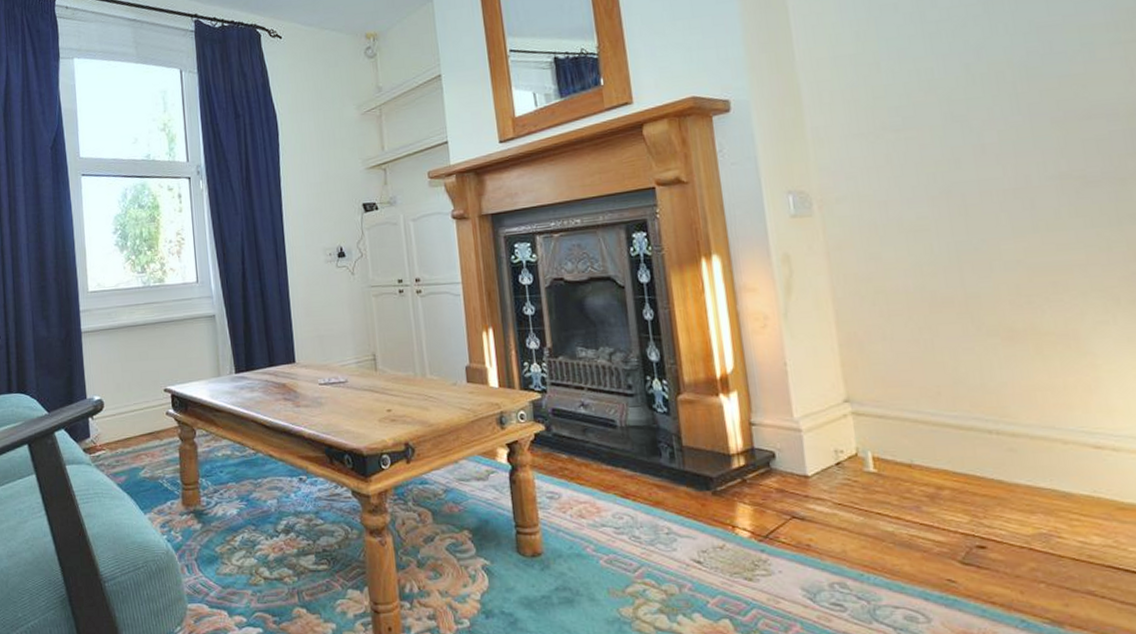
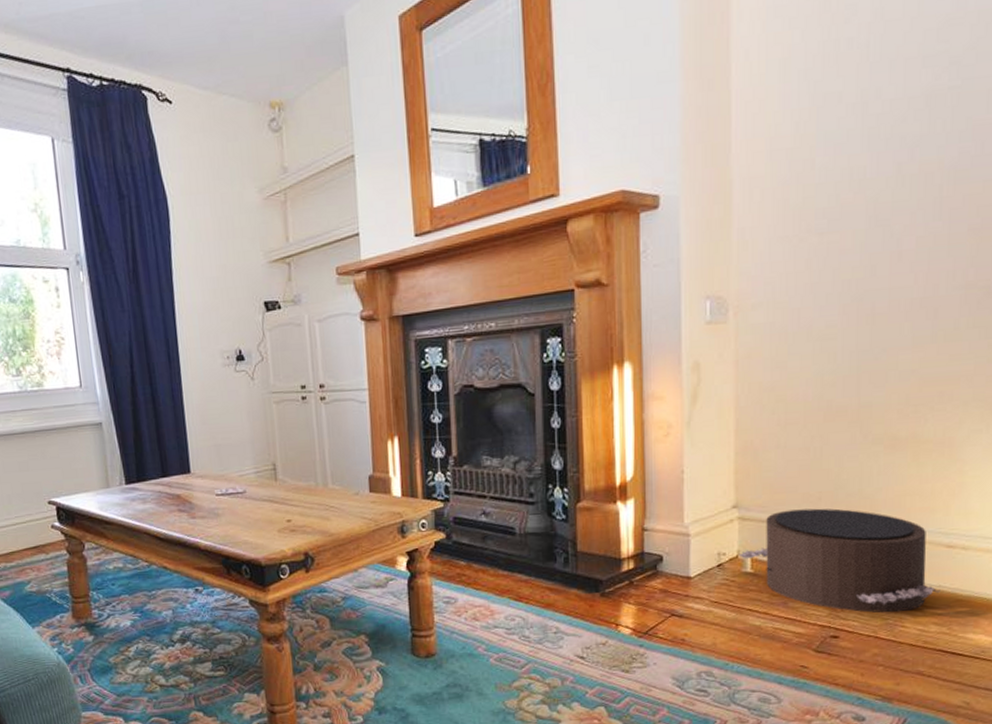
pouf: none [857,403,1097,521] -> present [738,508,940,613]

